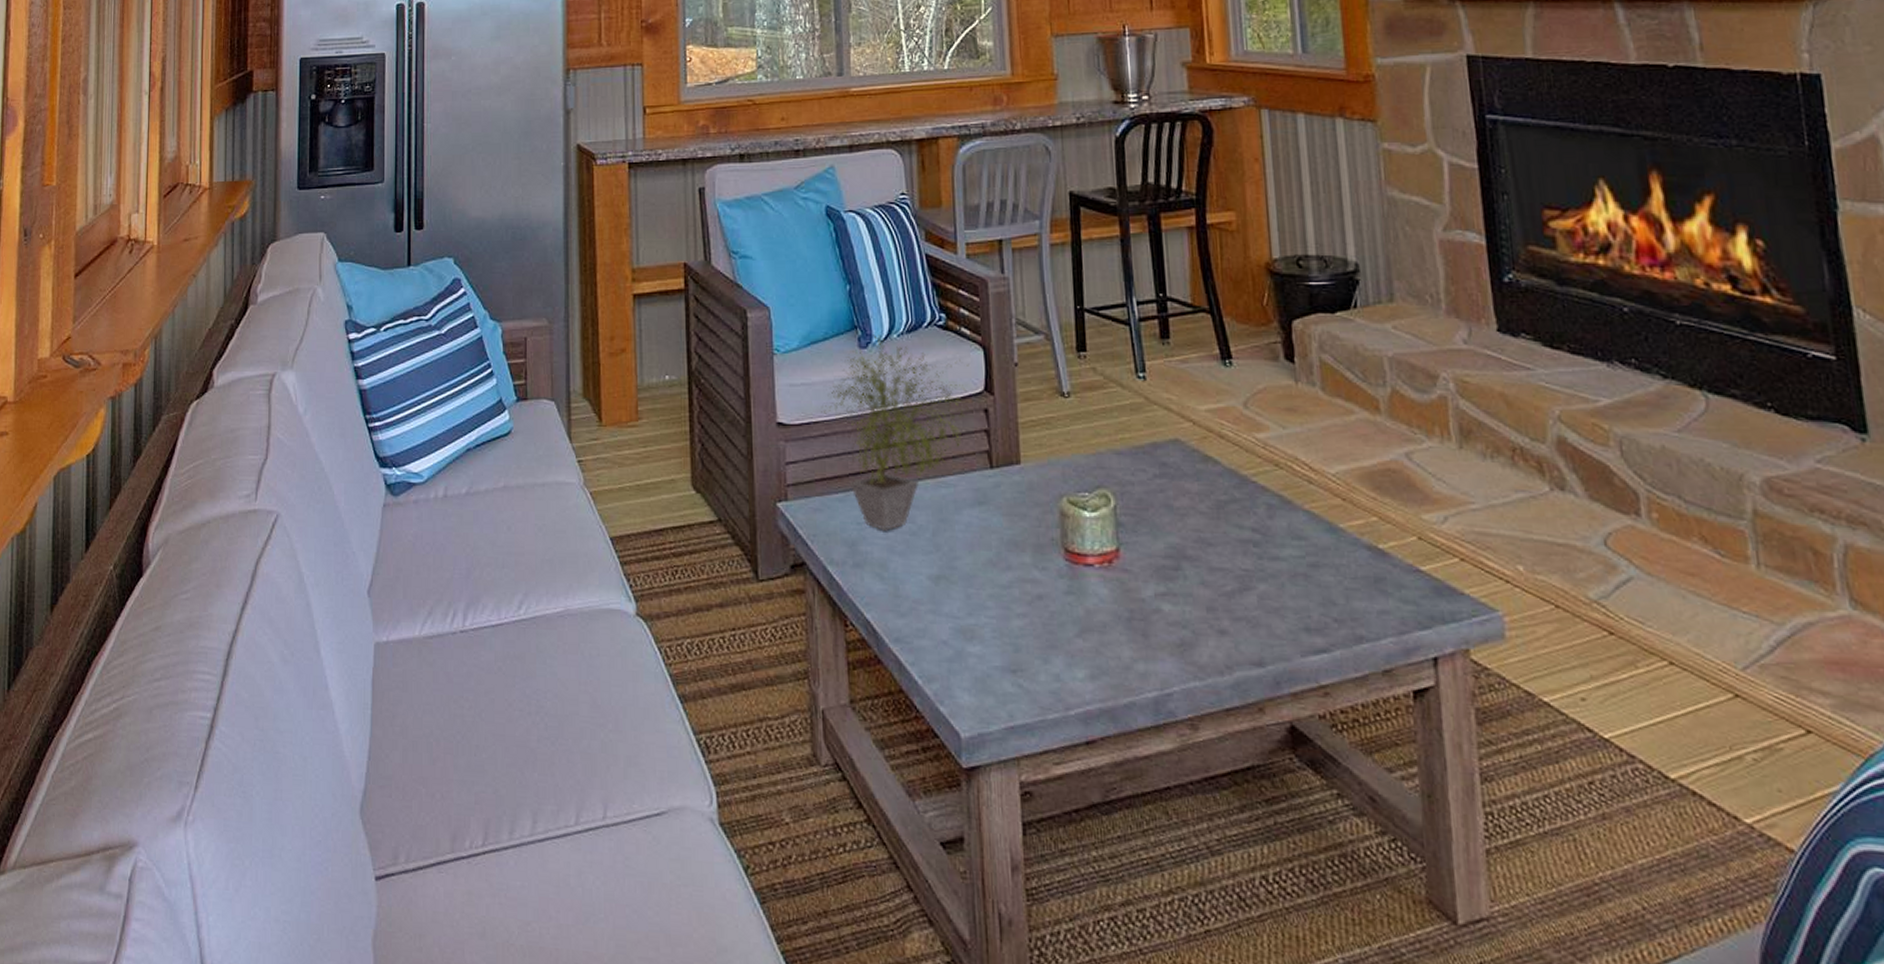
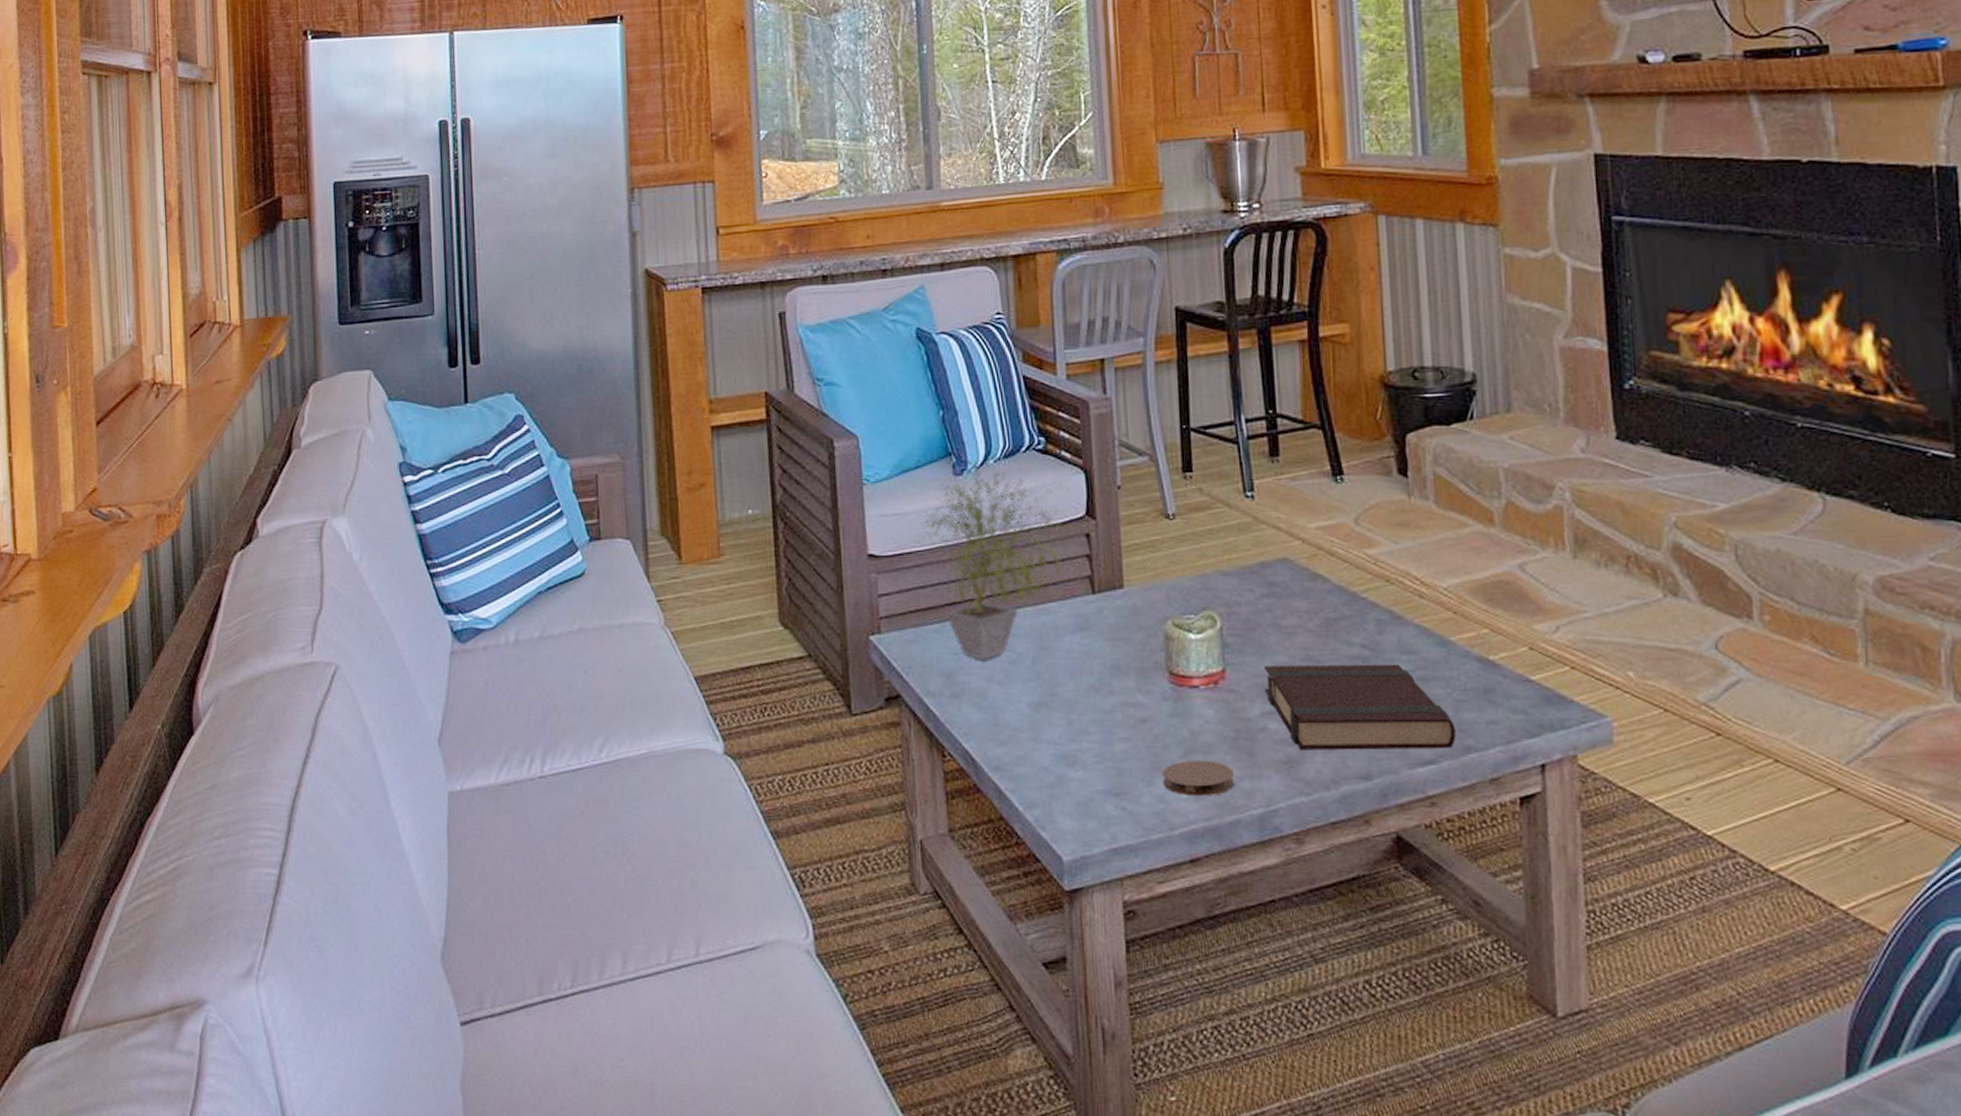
coaster: none [1058,639,1129,677] -> present [1162,760,1235,797]
book: none [1157,546,1348,638] -> present [1264,664,1456,750]

